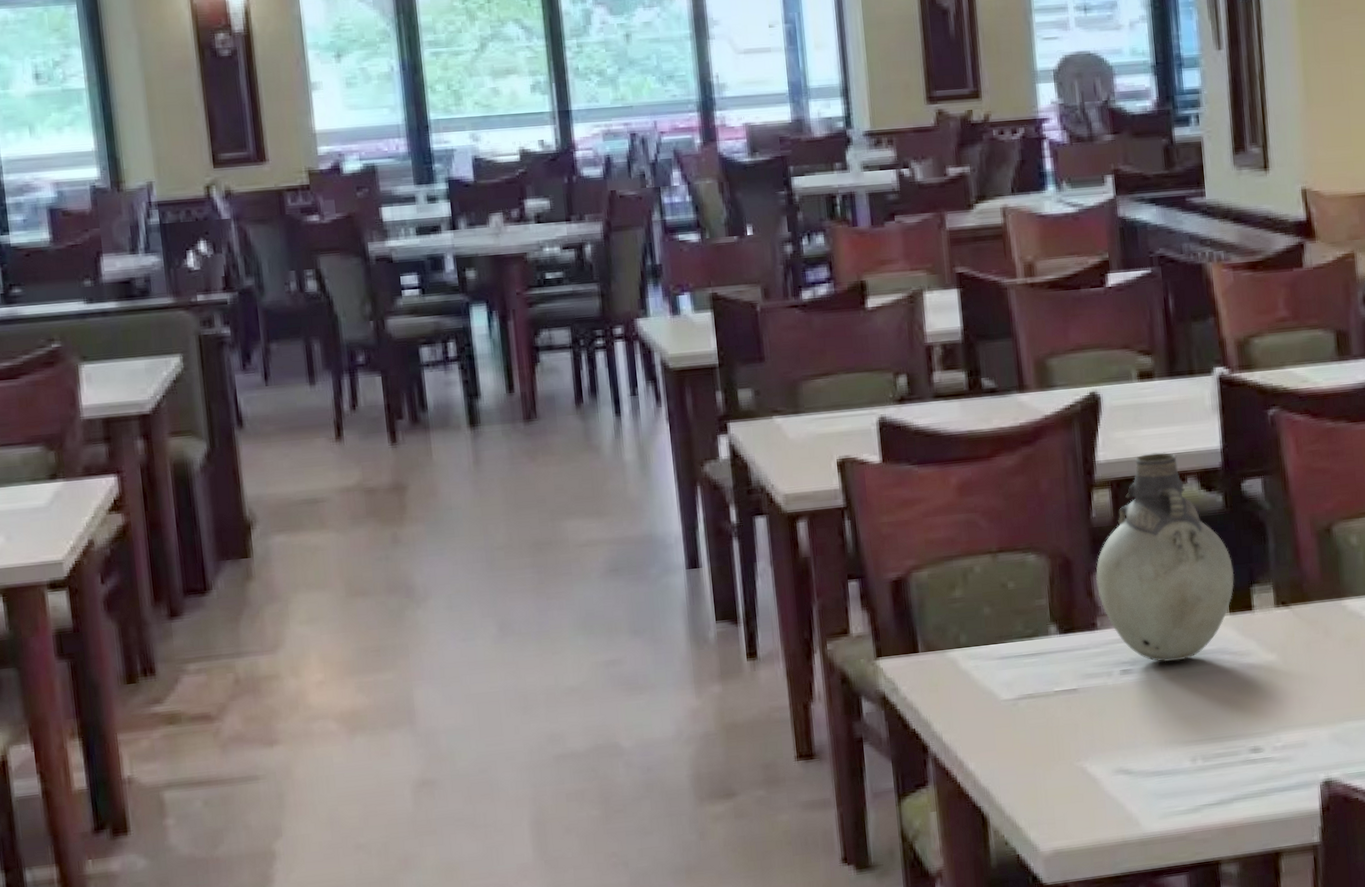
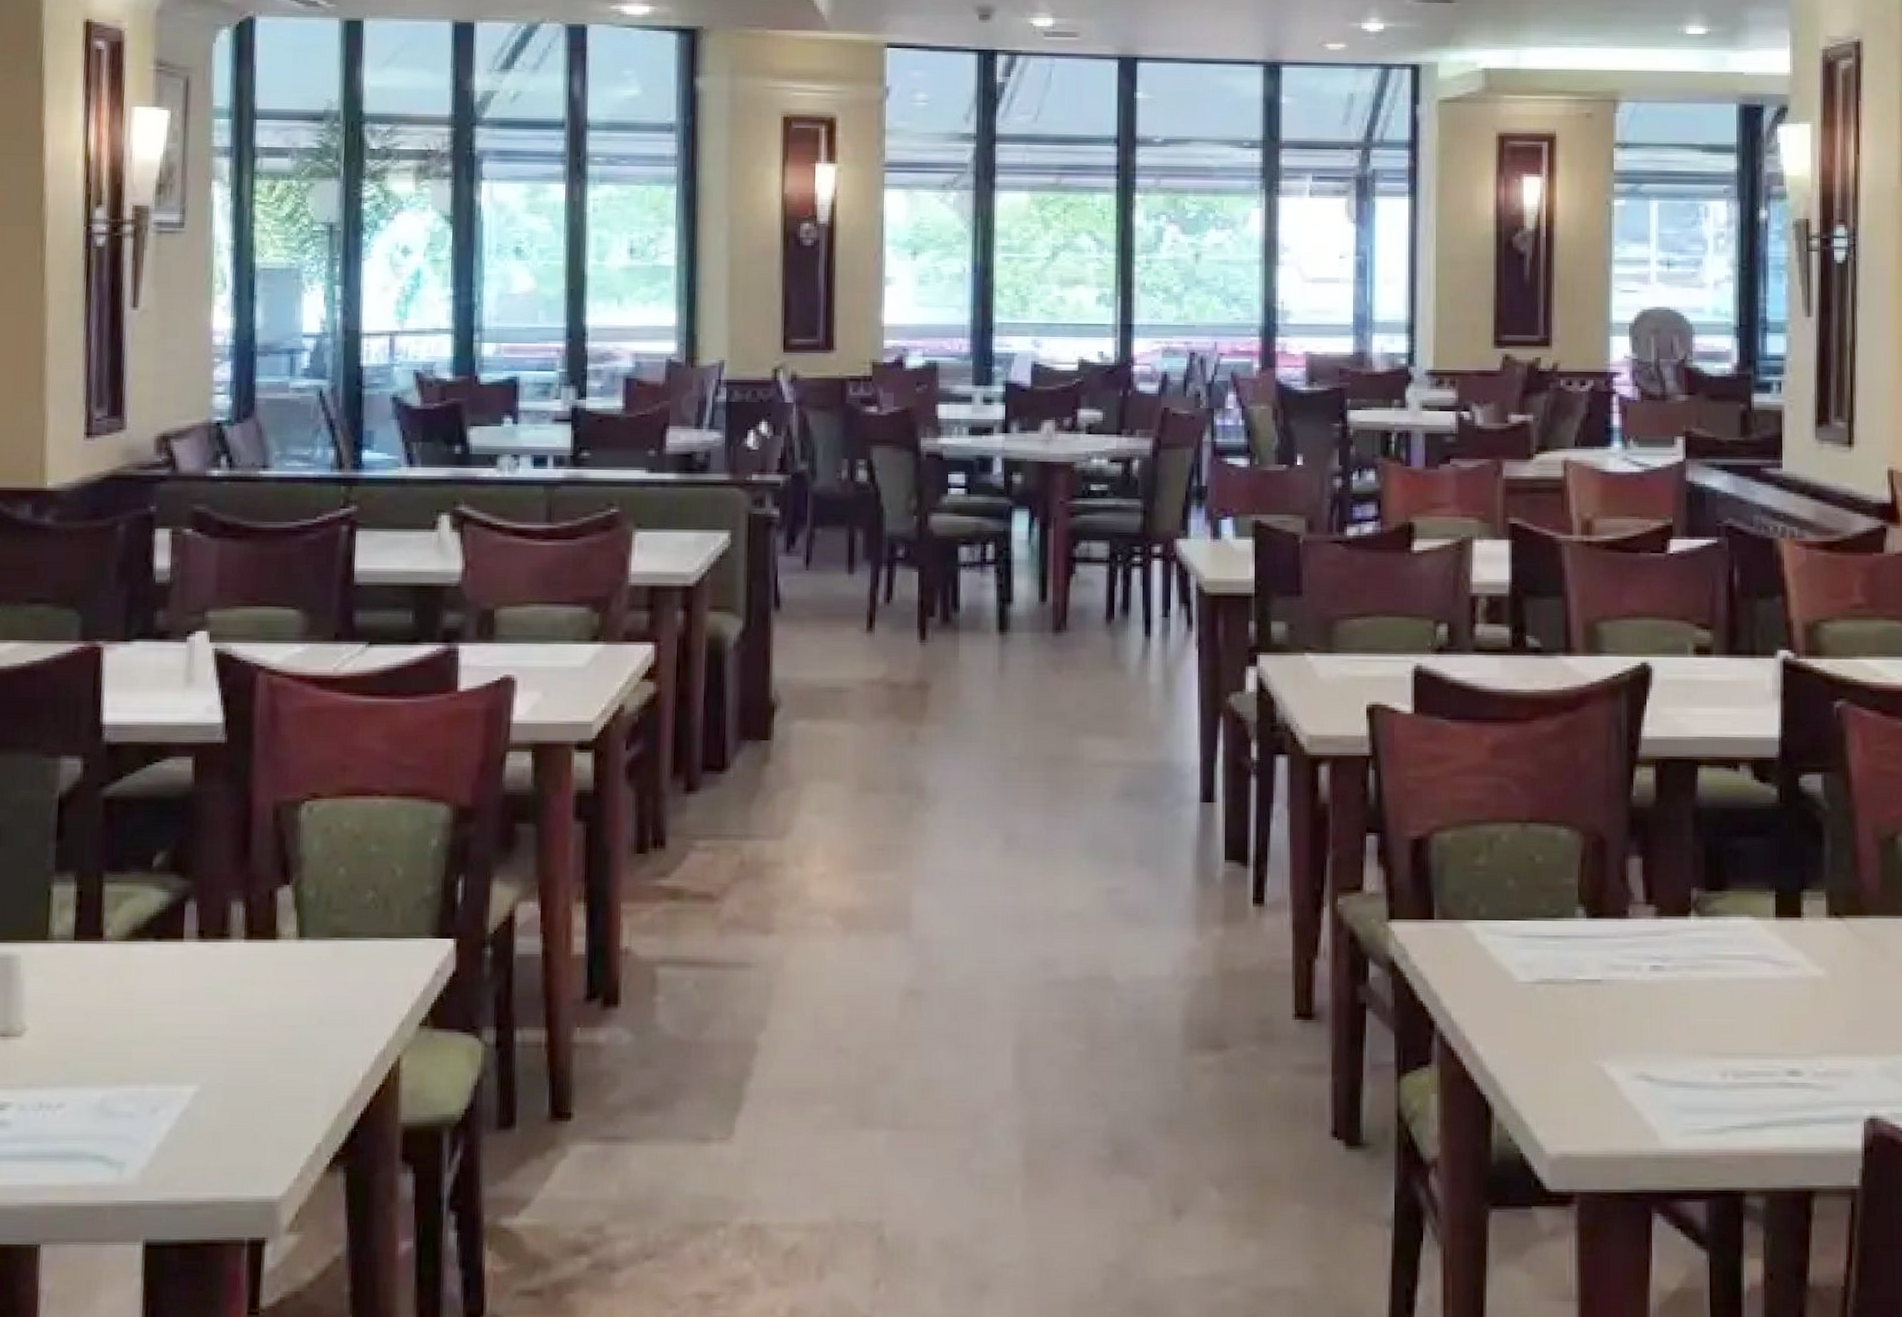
vase: present [1096,452,1235,663] -> none [1632,734,1784,964]

